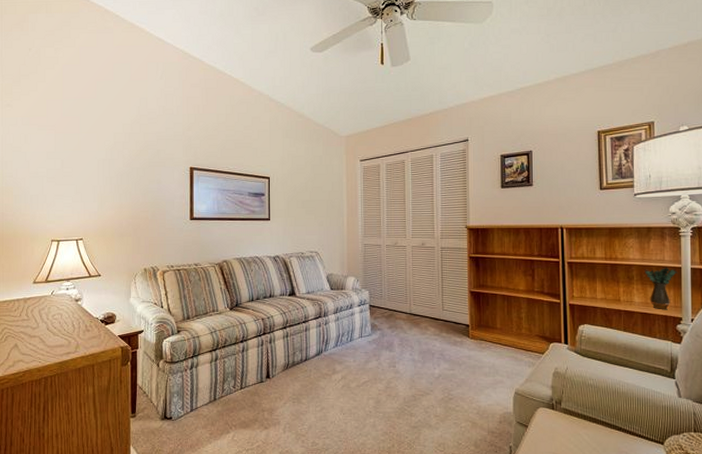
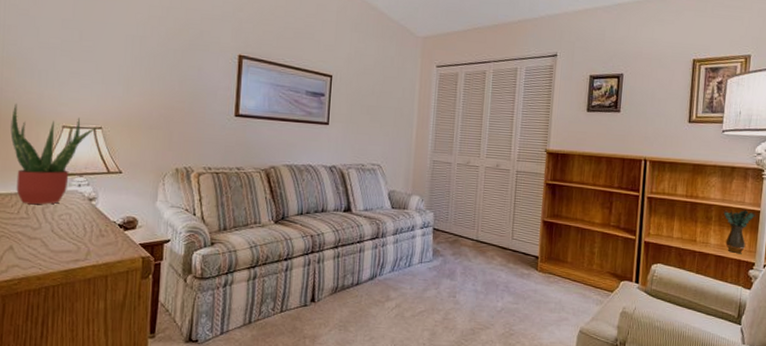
potted plant: none [11,225,78,308] -> present [10,104,97,205]

